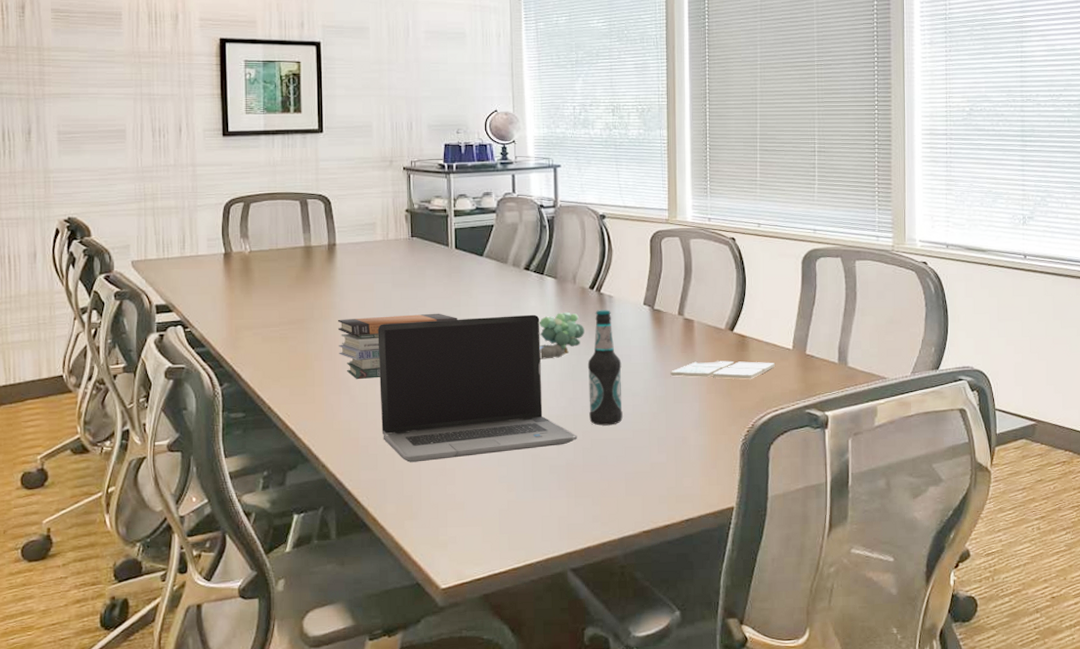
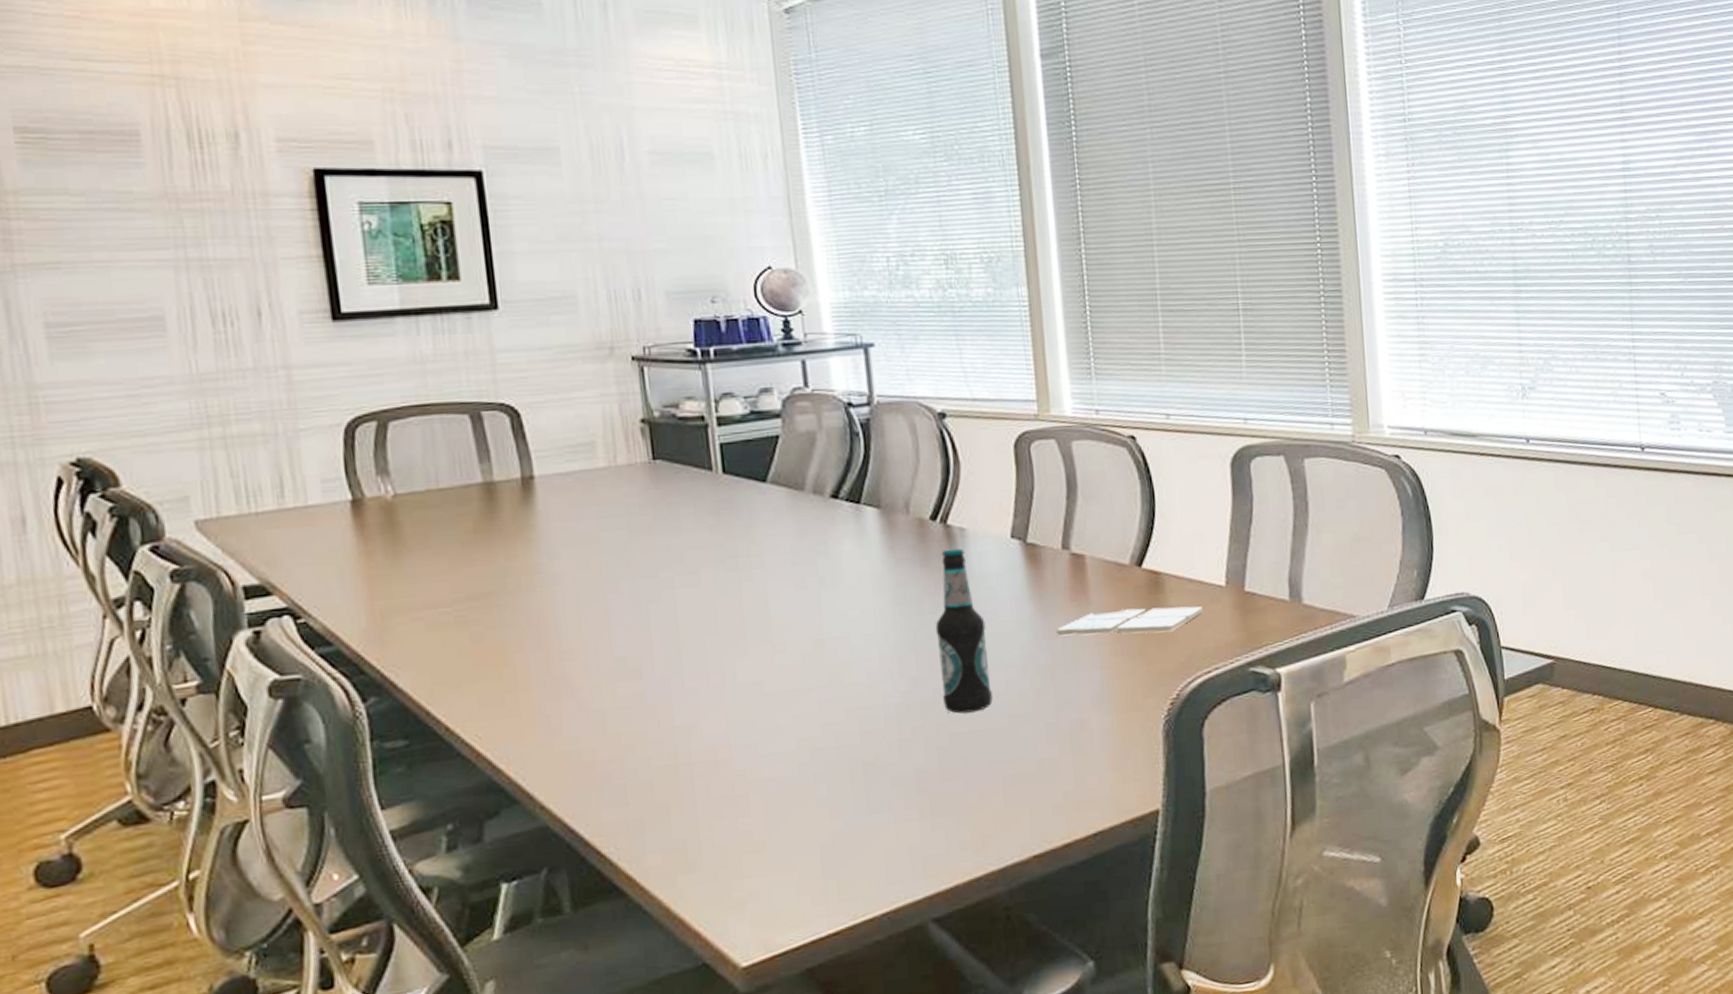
book stack: present [337,313,458,380] -> none [546,569,735,677]
laptop computer: present [377,314,578,463] -> none [611,562,929,791]
plant: present [539,311,585,359] -> none [858,554,928,626]

